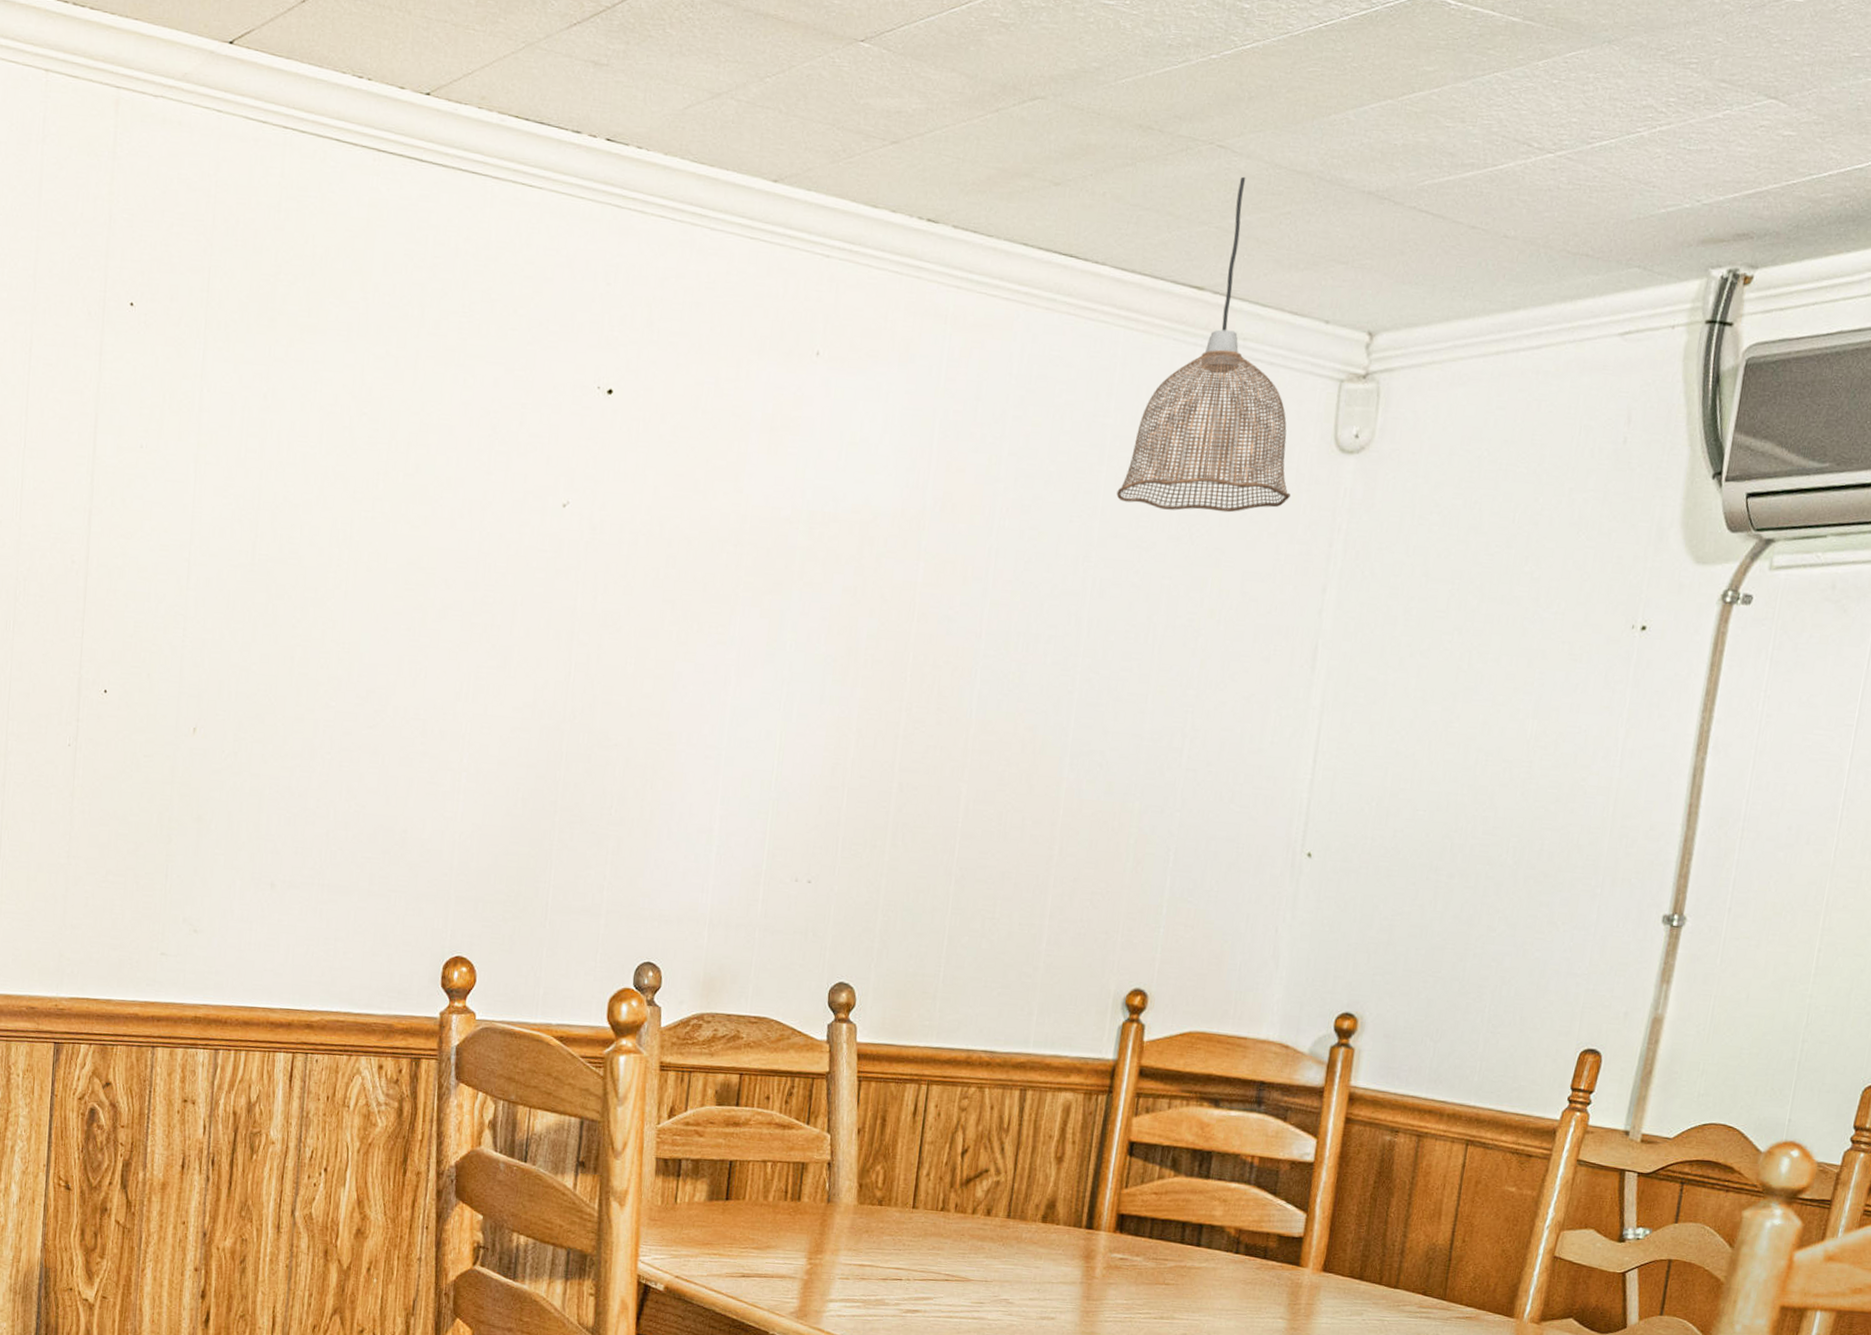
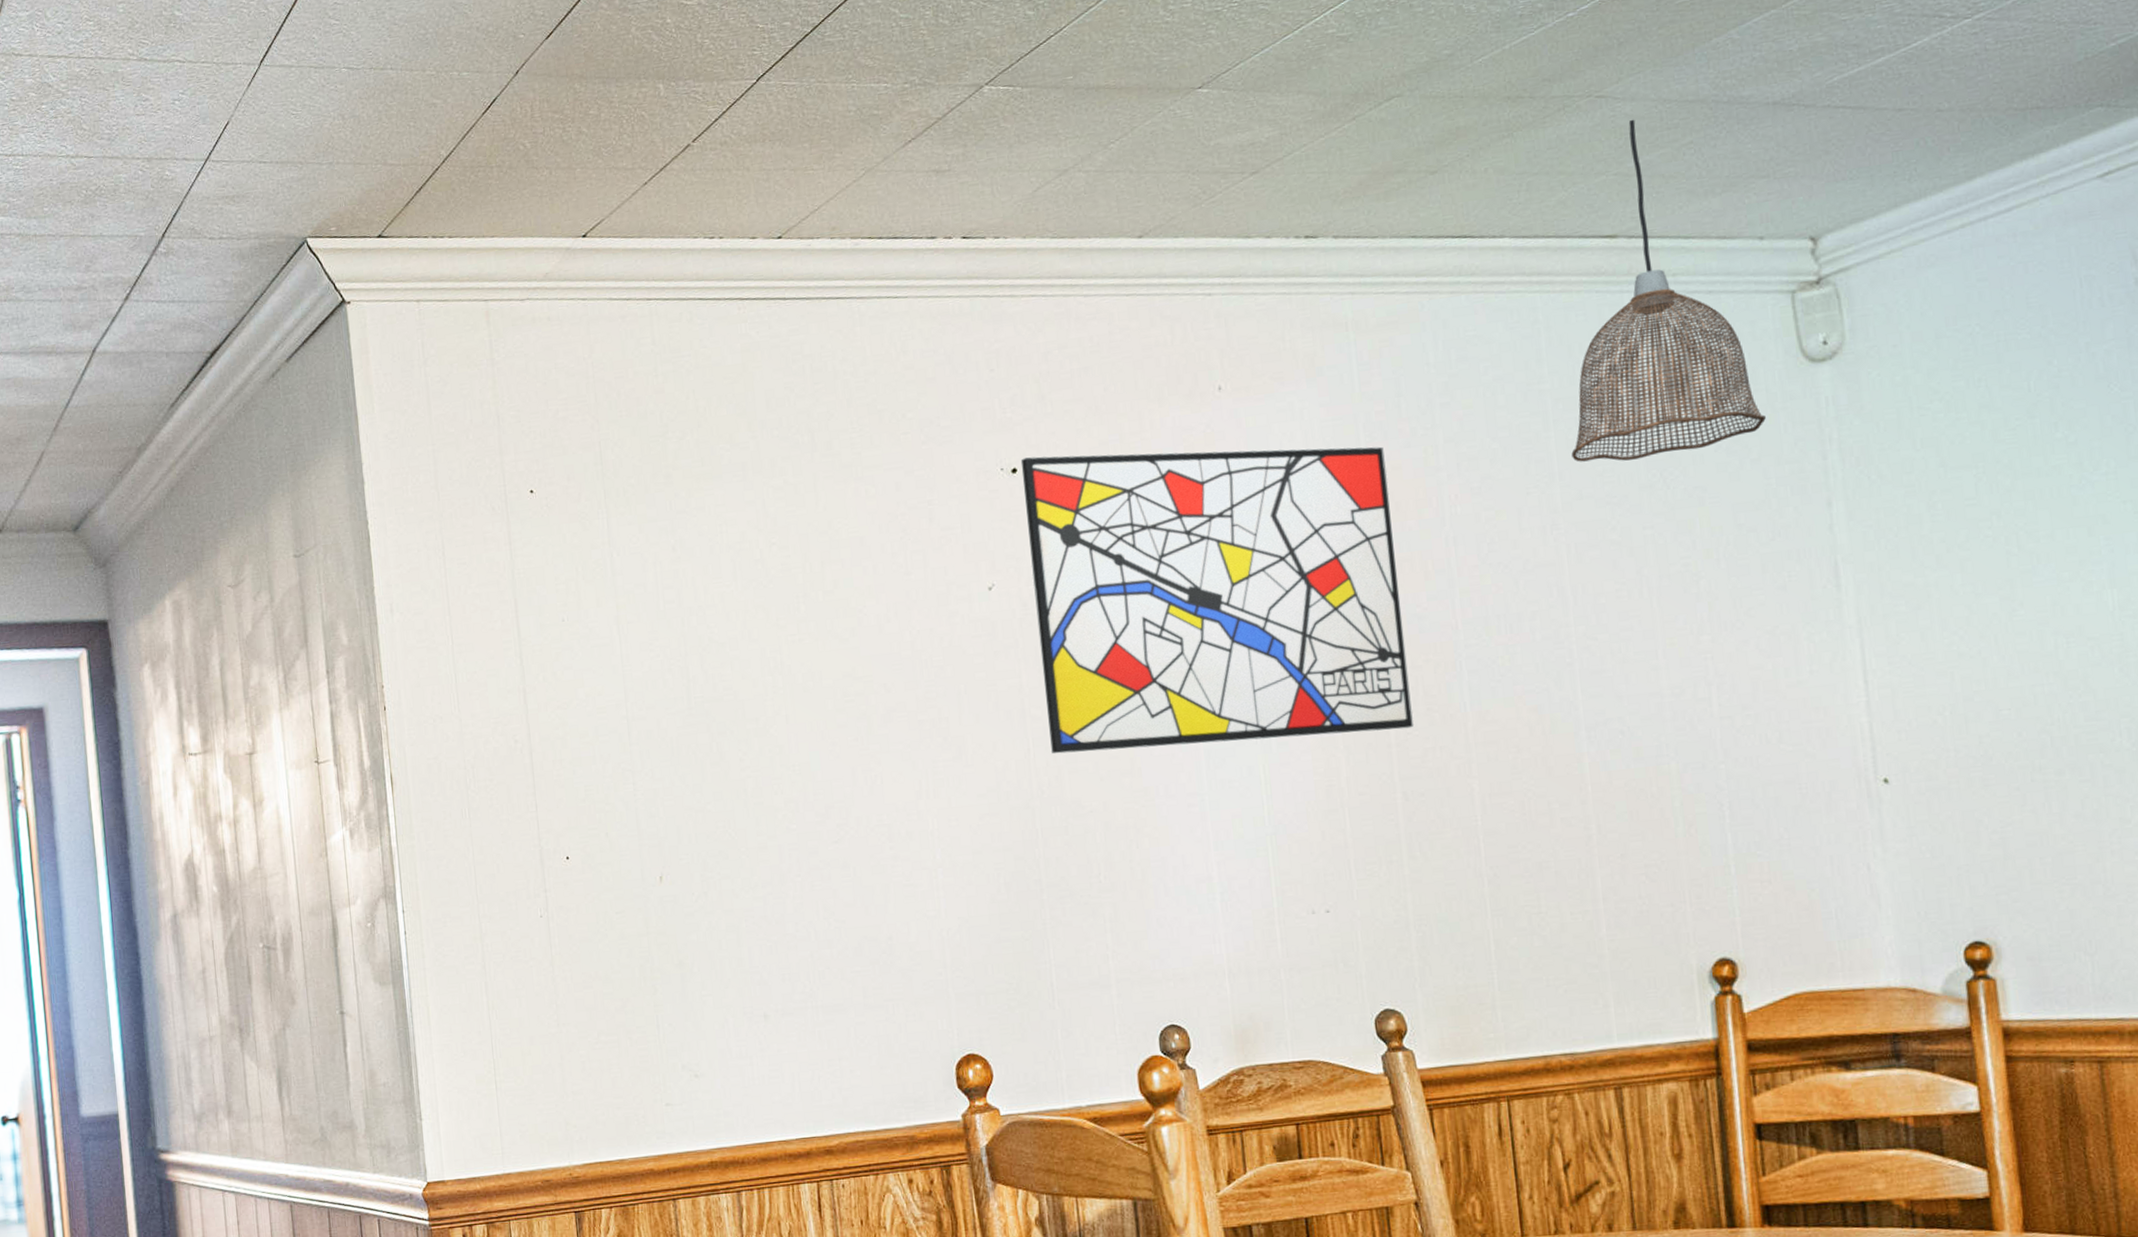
wall art: none [590,381,953,724] -> present [1020,446,1413,754]

